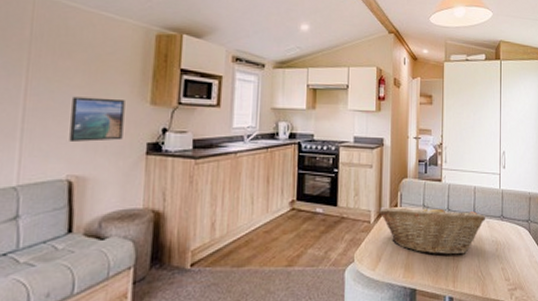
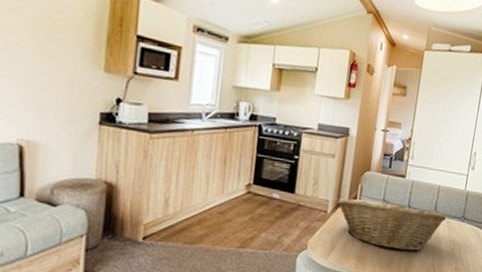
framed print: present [69,96,125,142] -> none [19,56,77,108]

